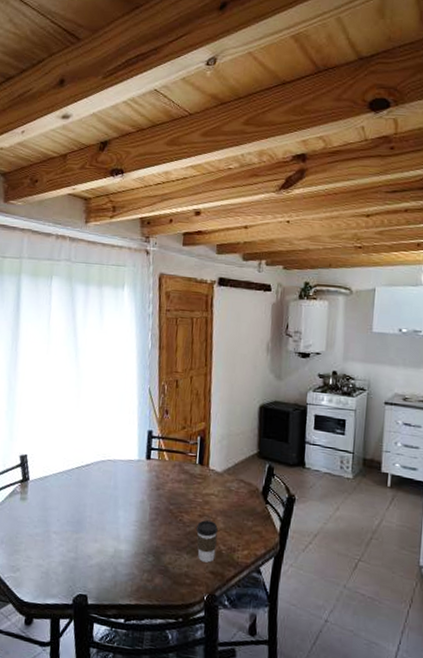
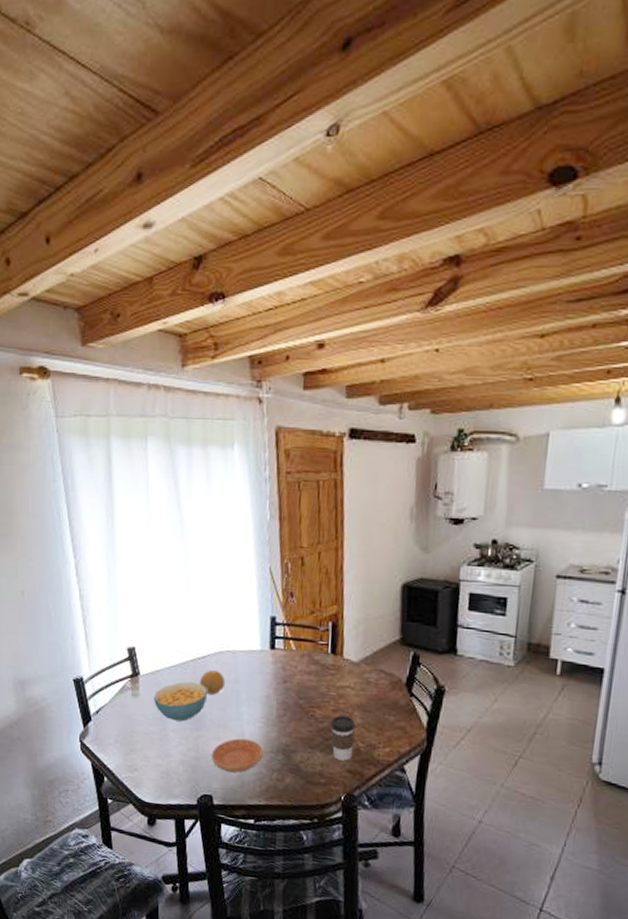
cereal bowl: none [39,487,90,524] -> present [153,682,208,722]
fruit: none [82,477,106,500] -> present [199,670,226,695]
saucer: none [88,540,136,573] -> present [211,738,263,773]

